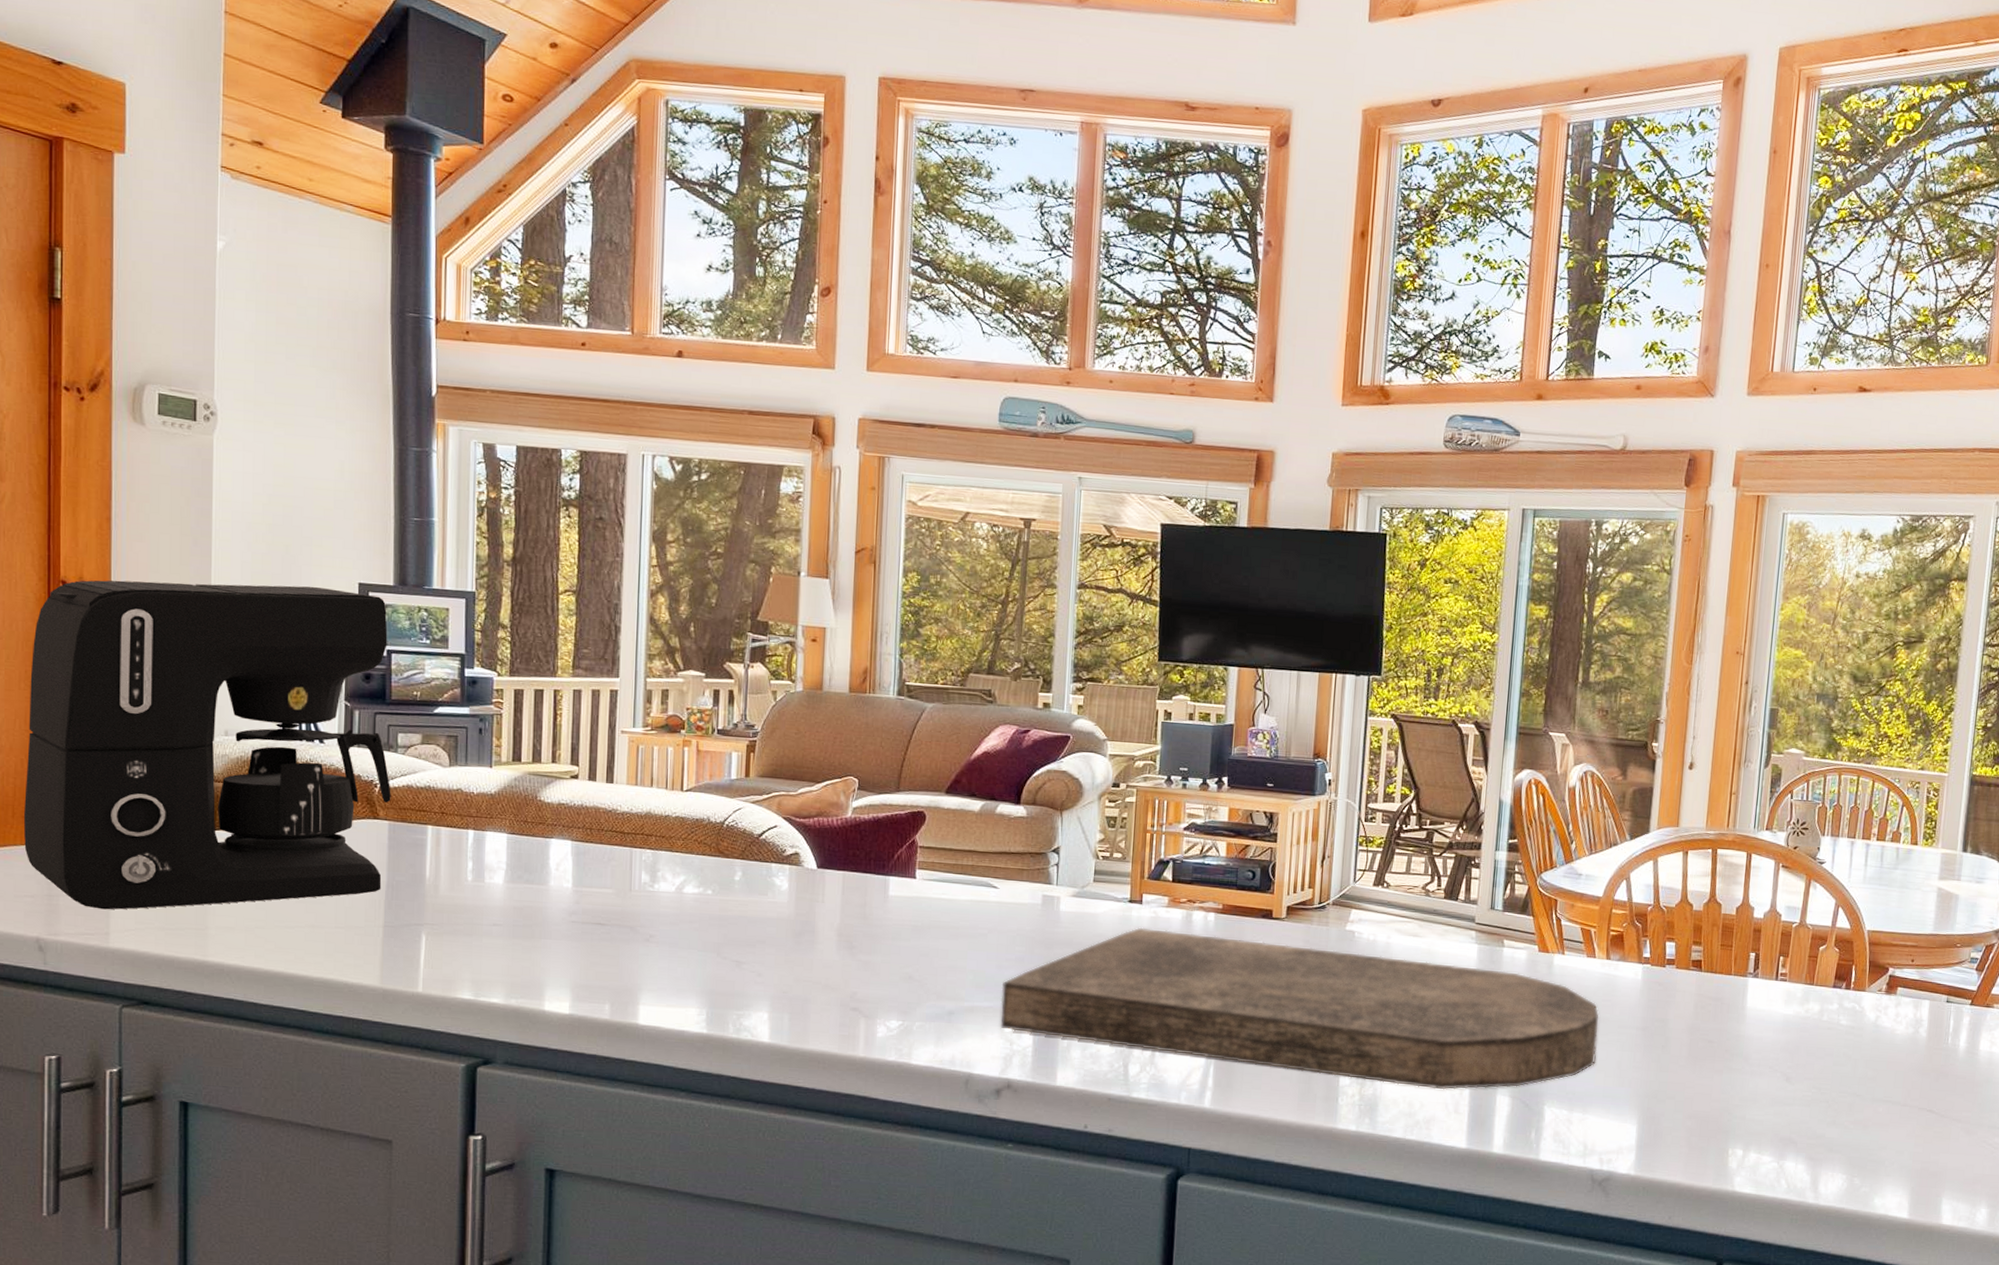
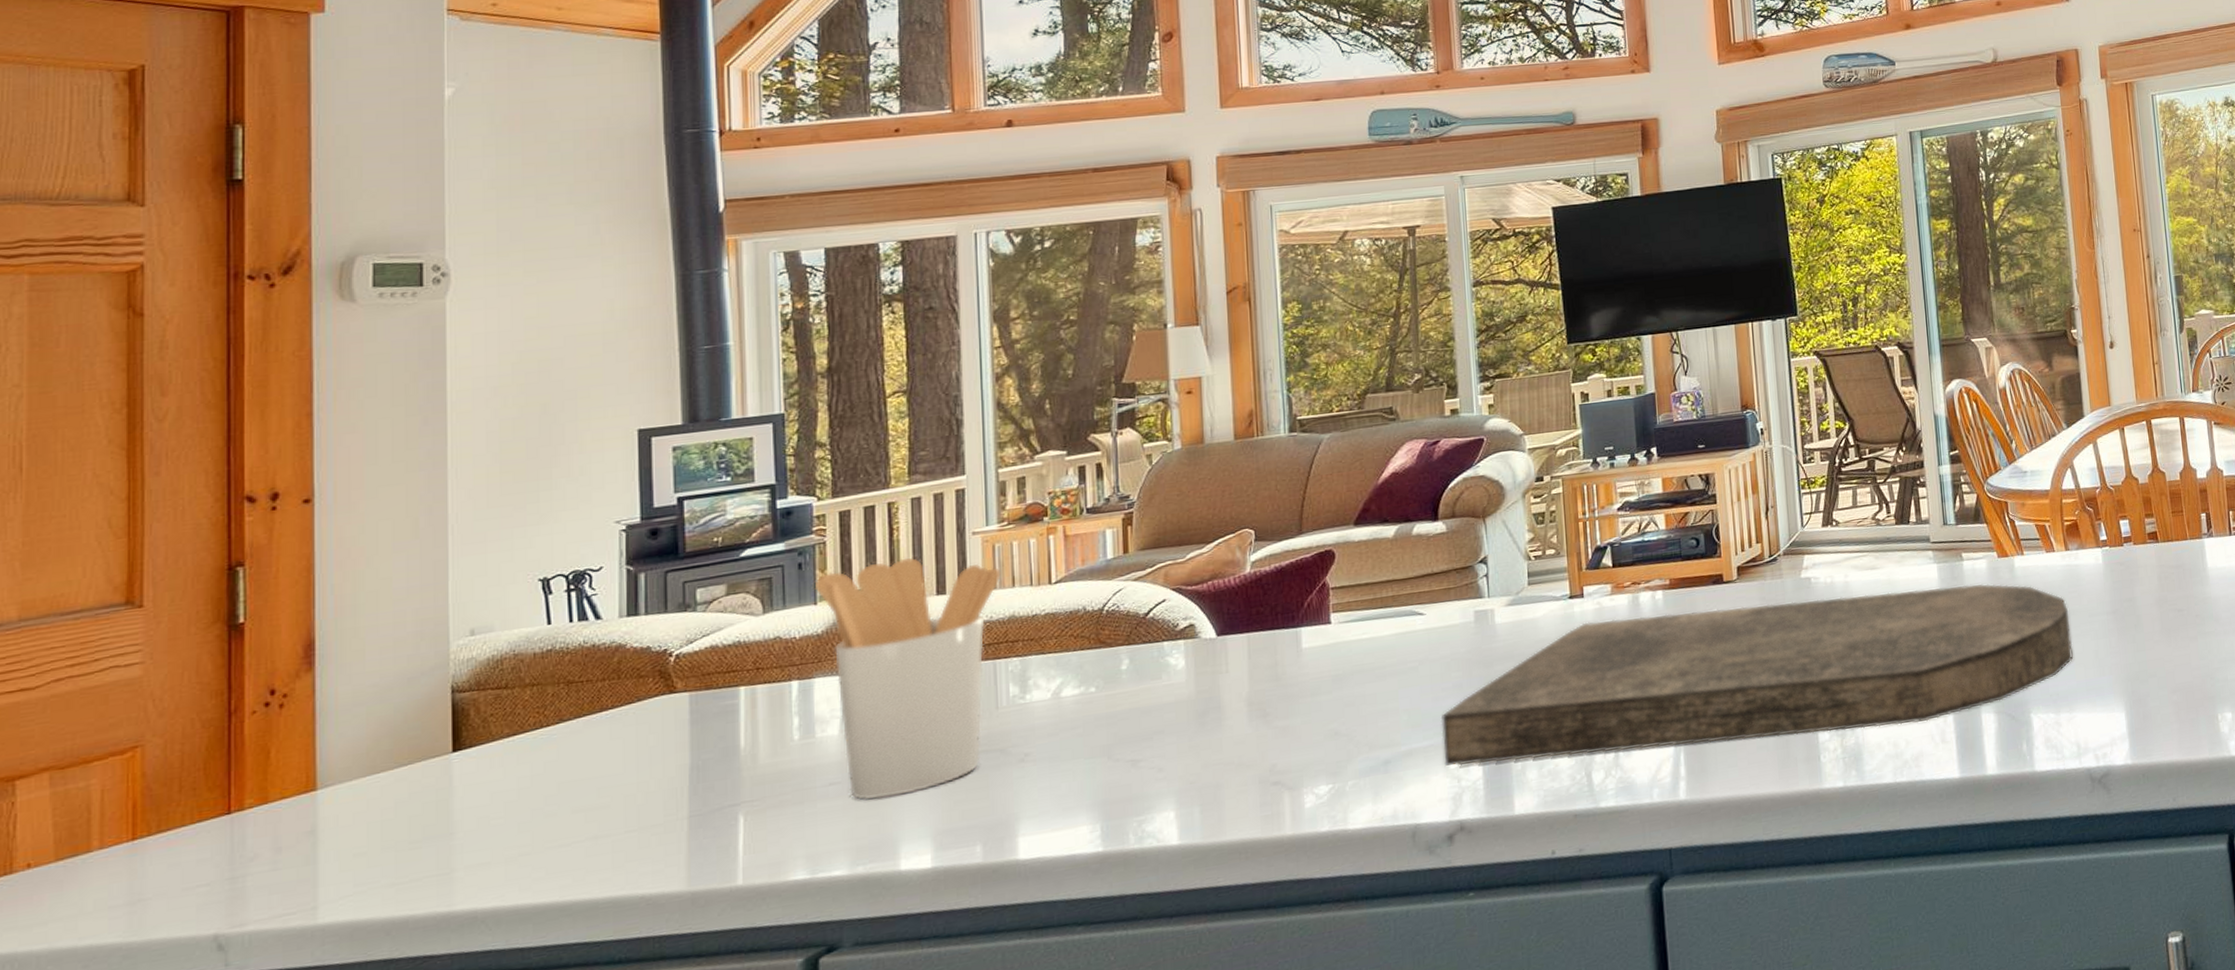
coffee maker: present [23,580,391,910] -> none [194,440,691,882]
utensil holder: none [491,741,642,948] -> present [814,557,1001,801]

